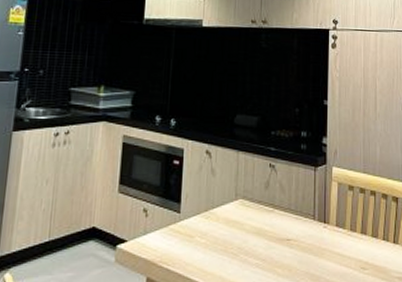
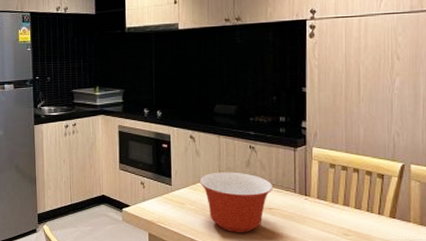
mixing bowl: none [212,195,293,272] -> present [199,172,274,233]

